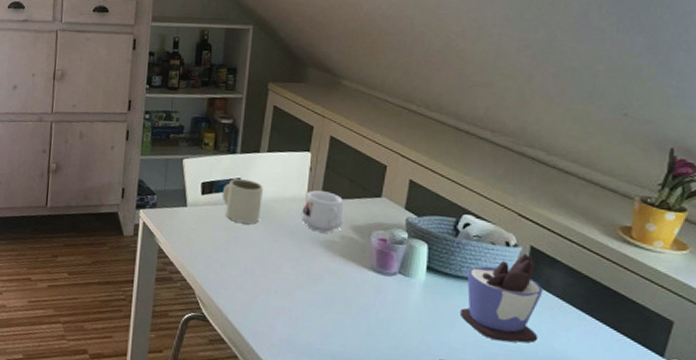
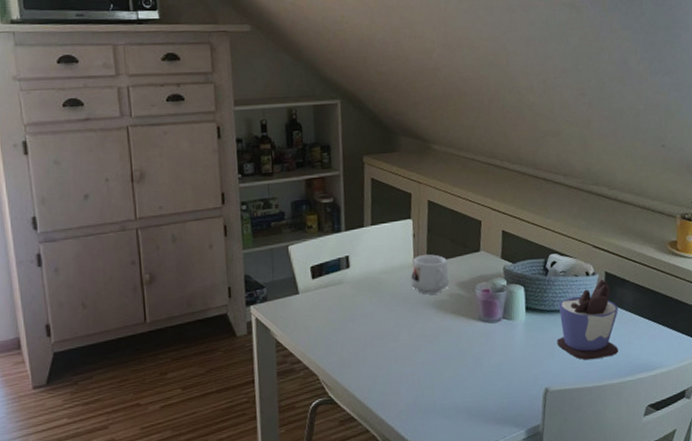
mug: present [222,178,263,224] -> none [332,255,373,301]

